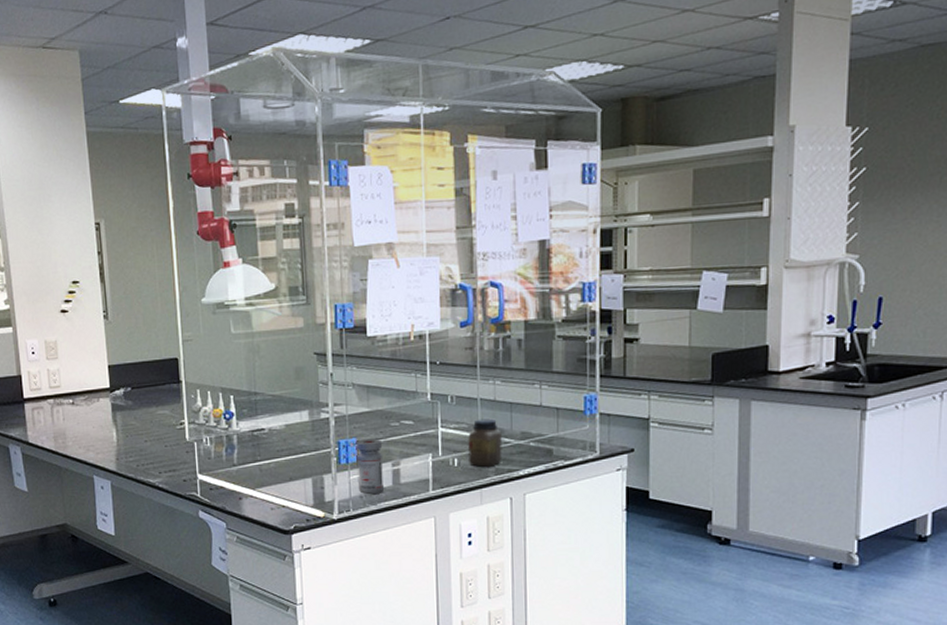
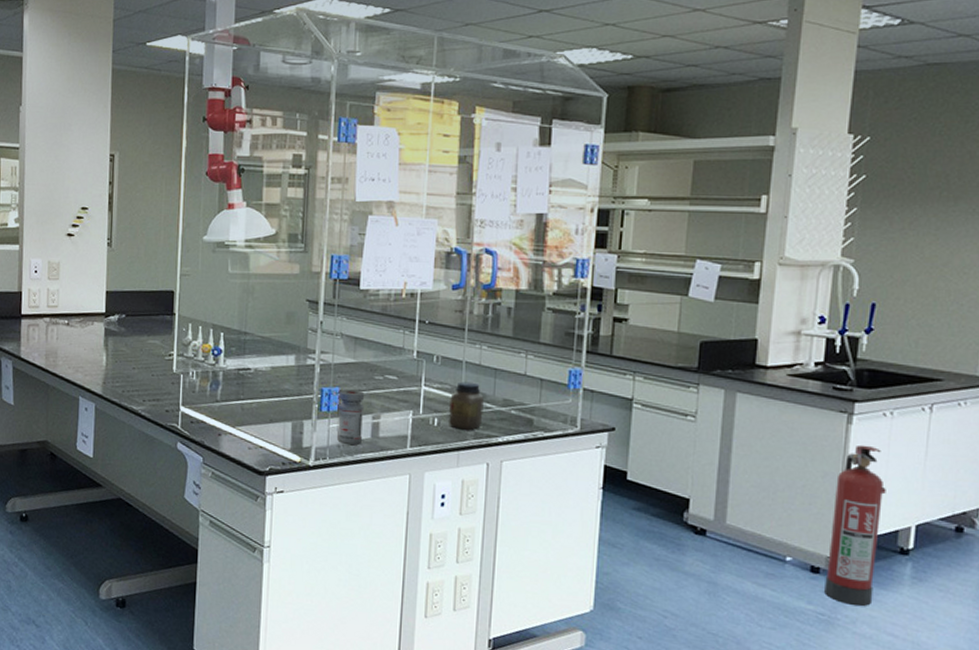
fire extinguisher: none [848,439,902,595] -> present [824,445,886,606]

